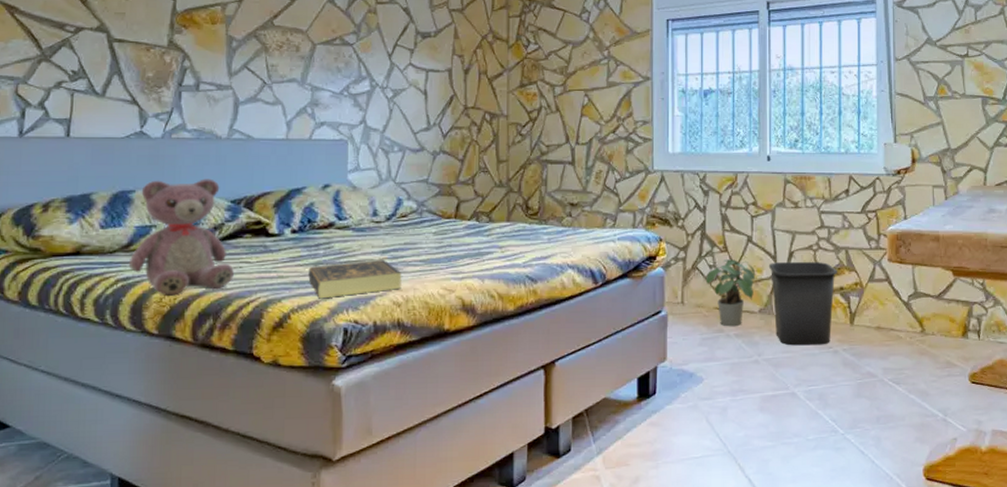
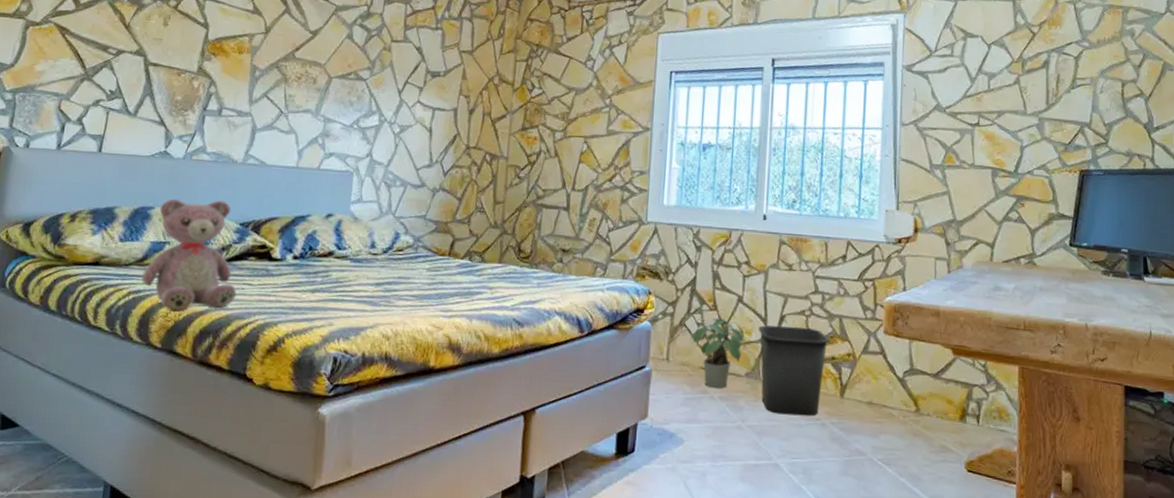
book: present [308,259,402,299] -> none [304,291,394,326]

